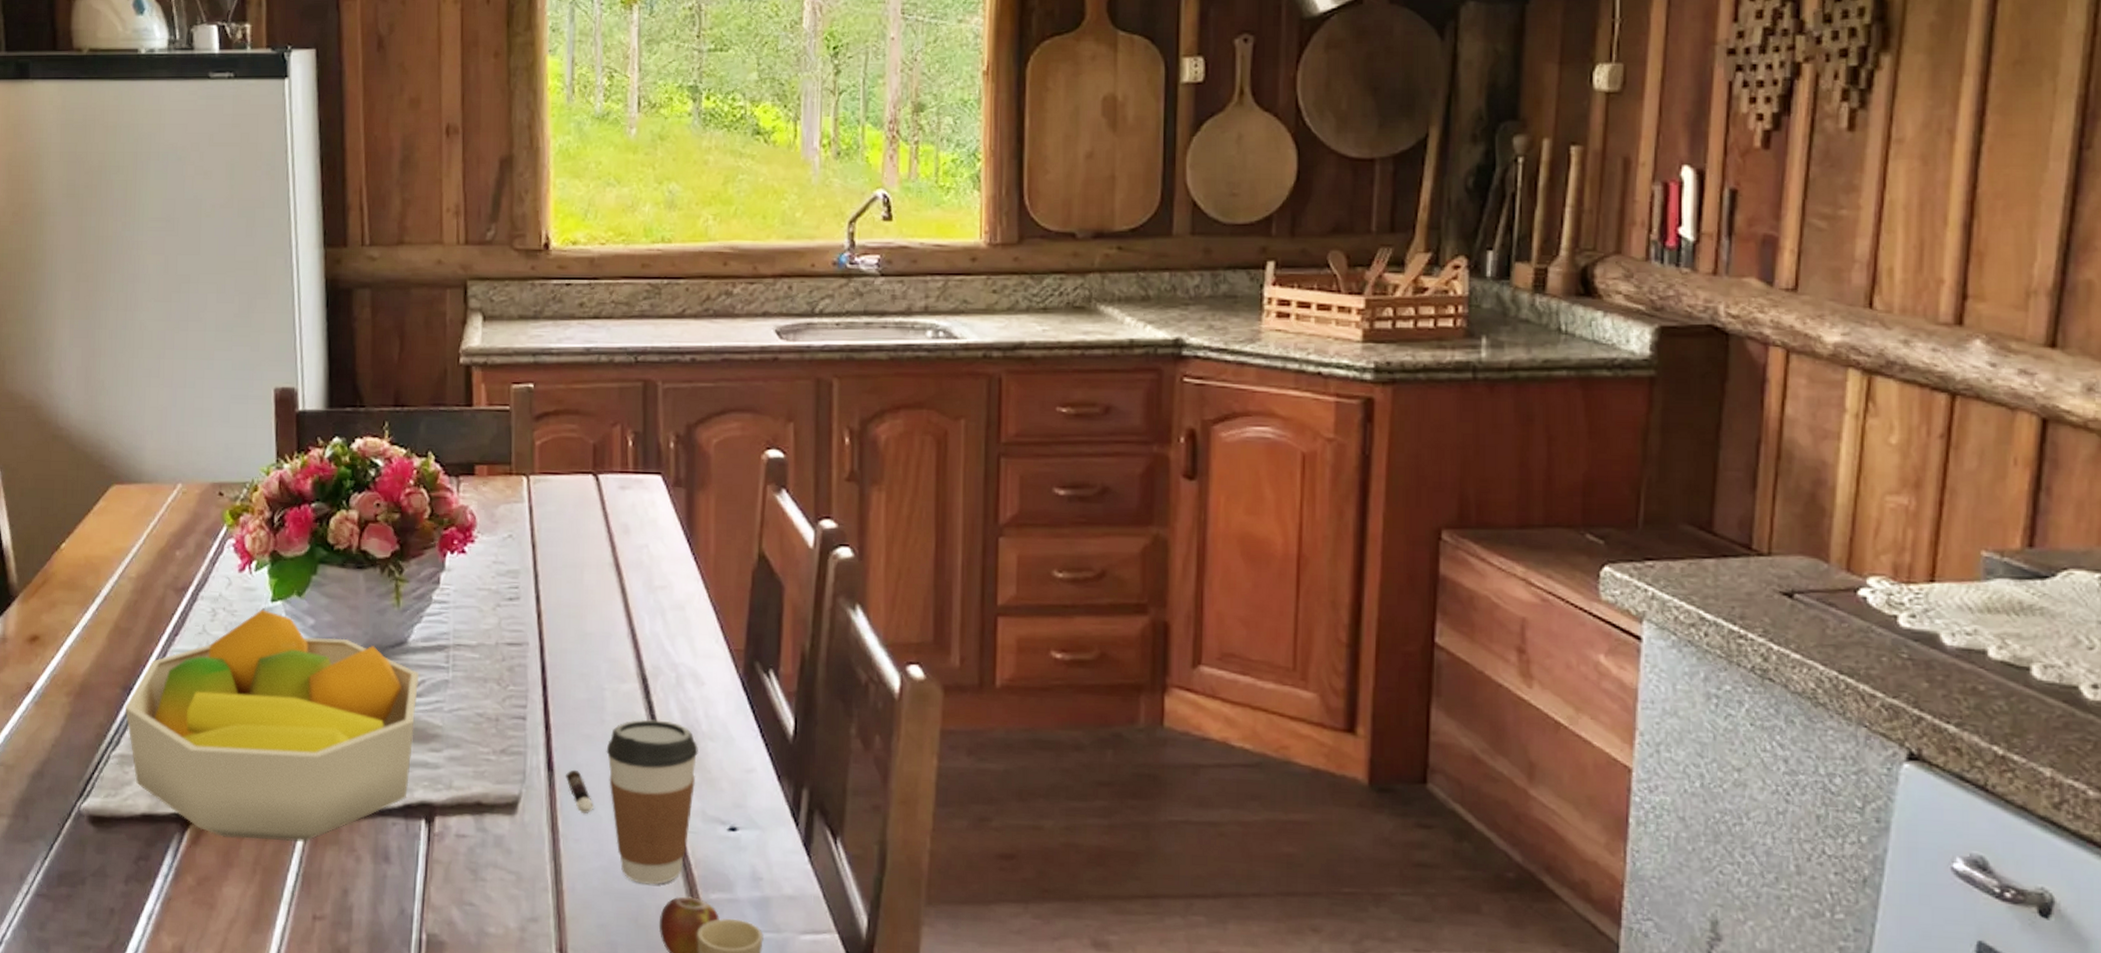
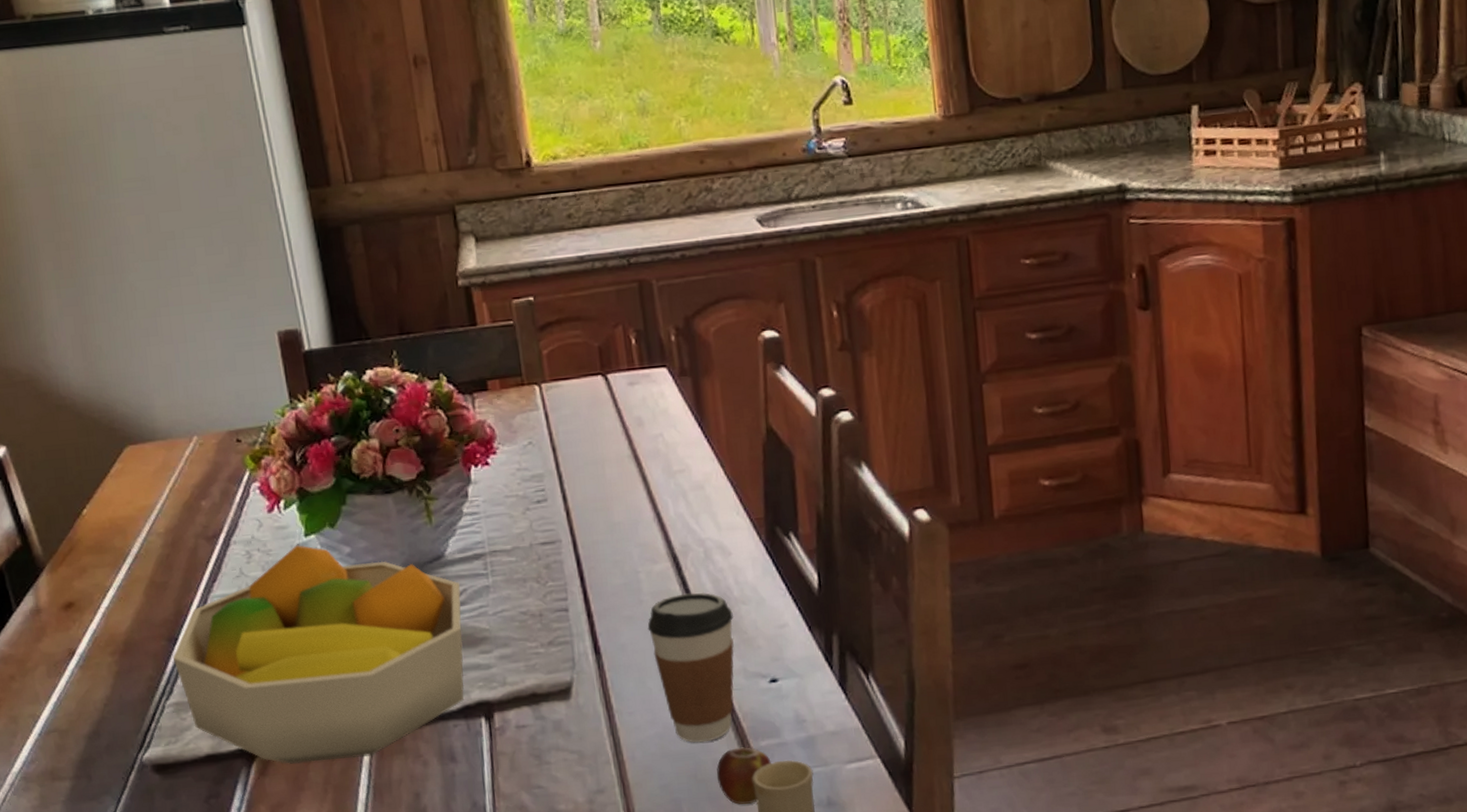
pepper shaker: present [566,769,593,814] -> none [613,649,643,689]

